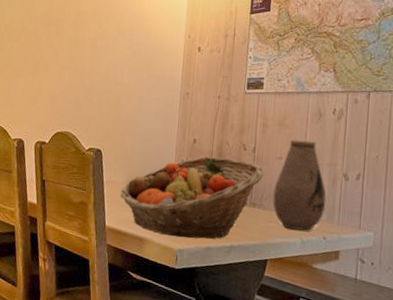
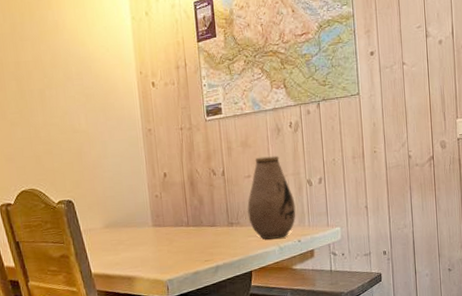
fruit basket: present [120,157,264,239] -> none [100,185,236,270]

